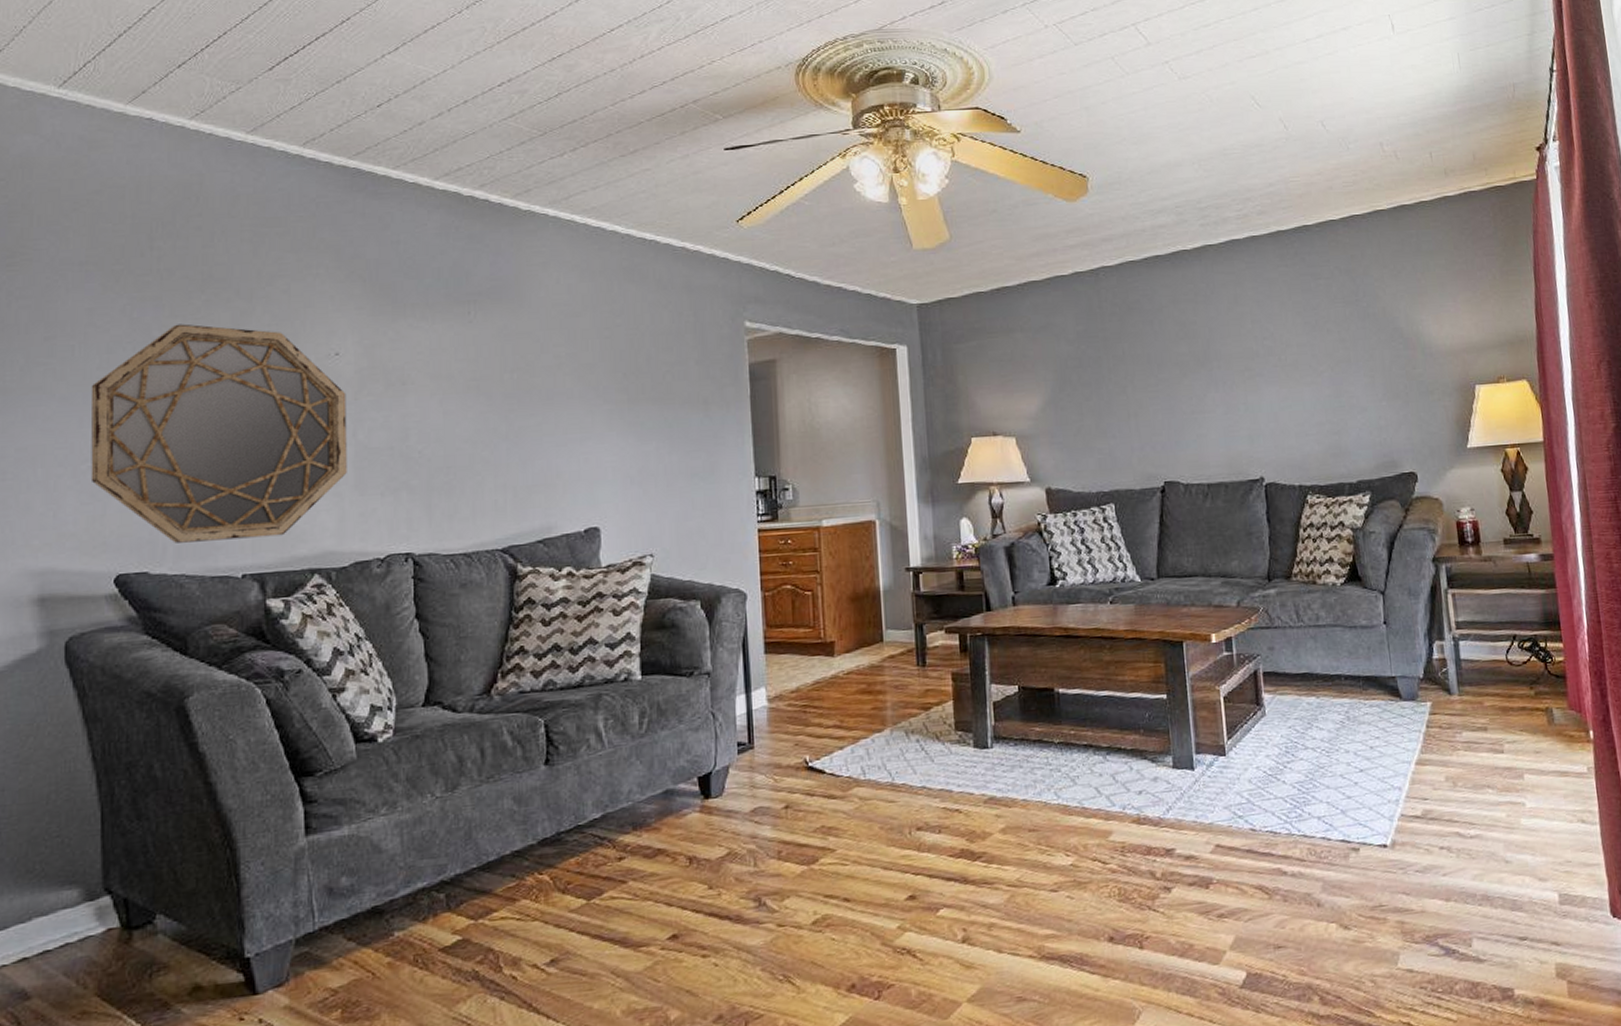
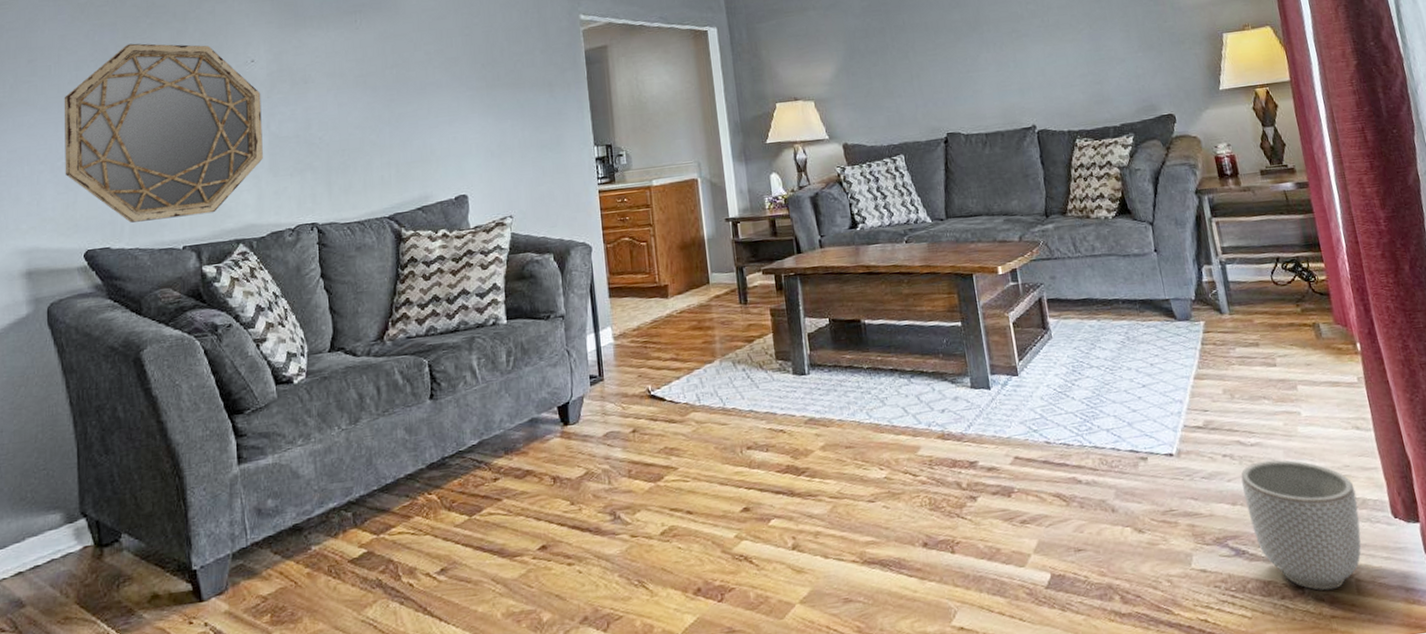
planter: none [1457,853,1577,993] -> present [1241,460,1362,591]

